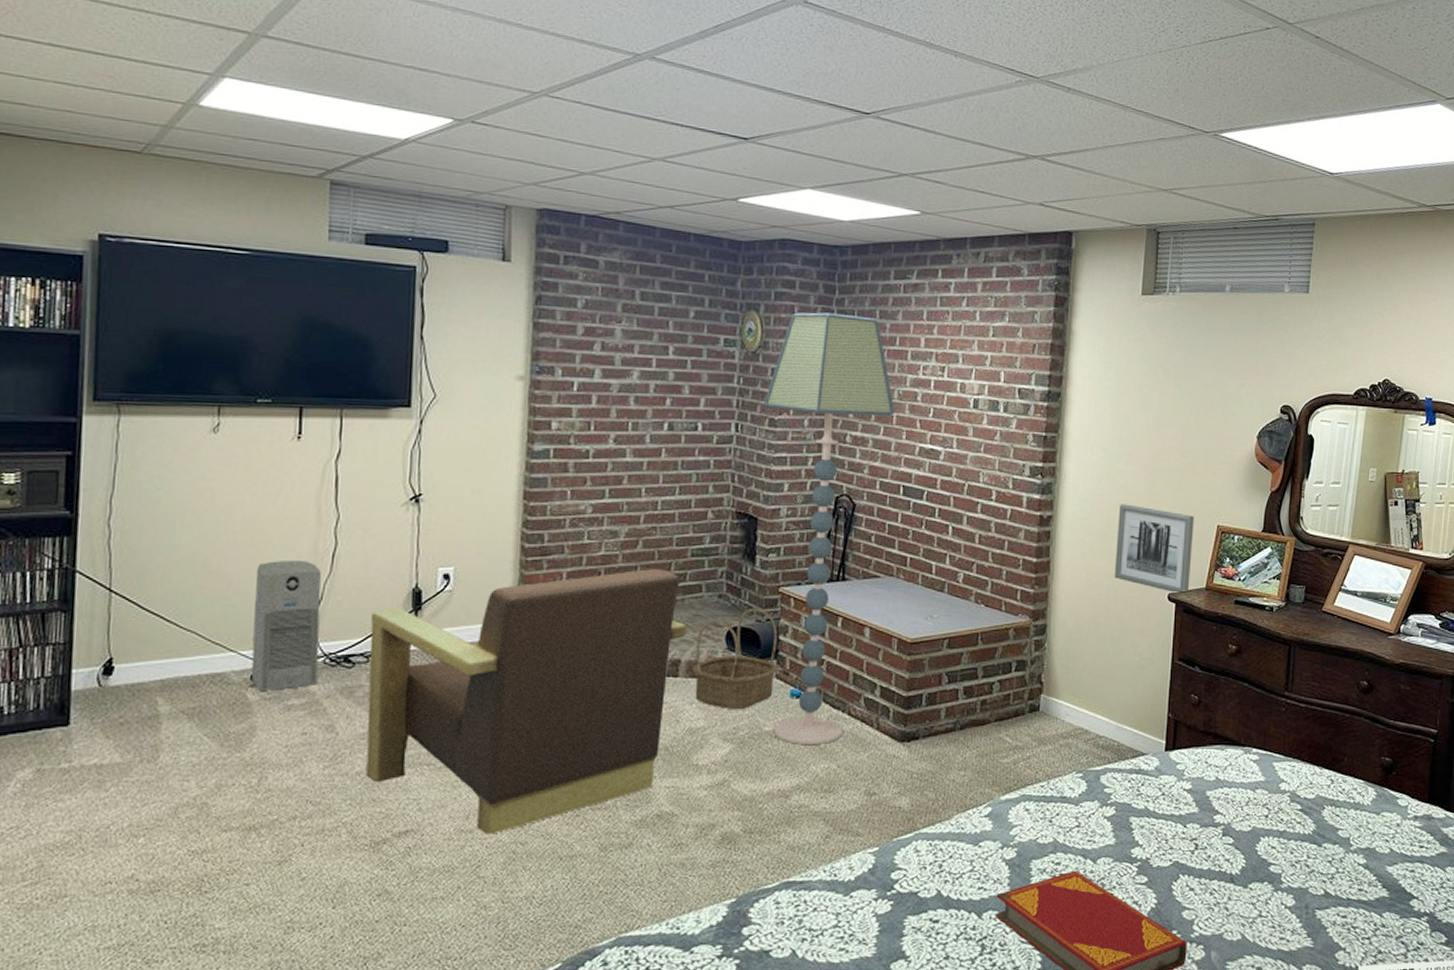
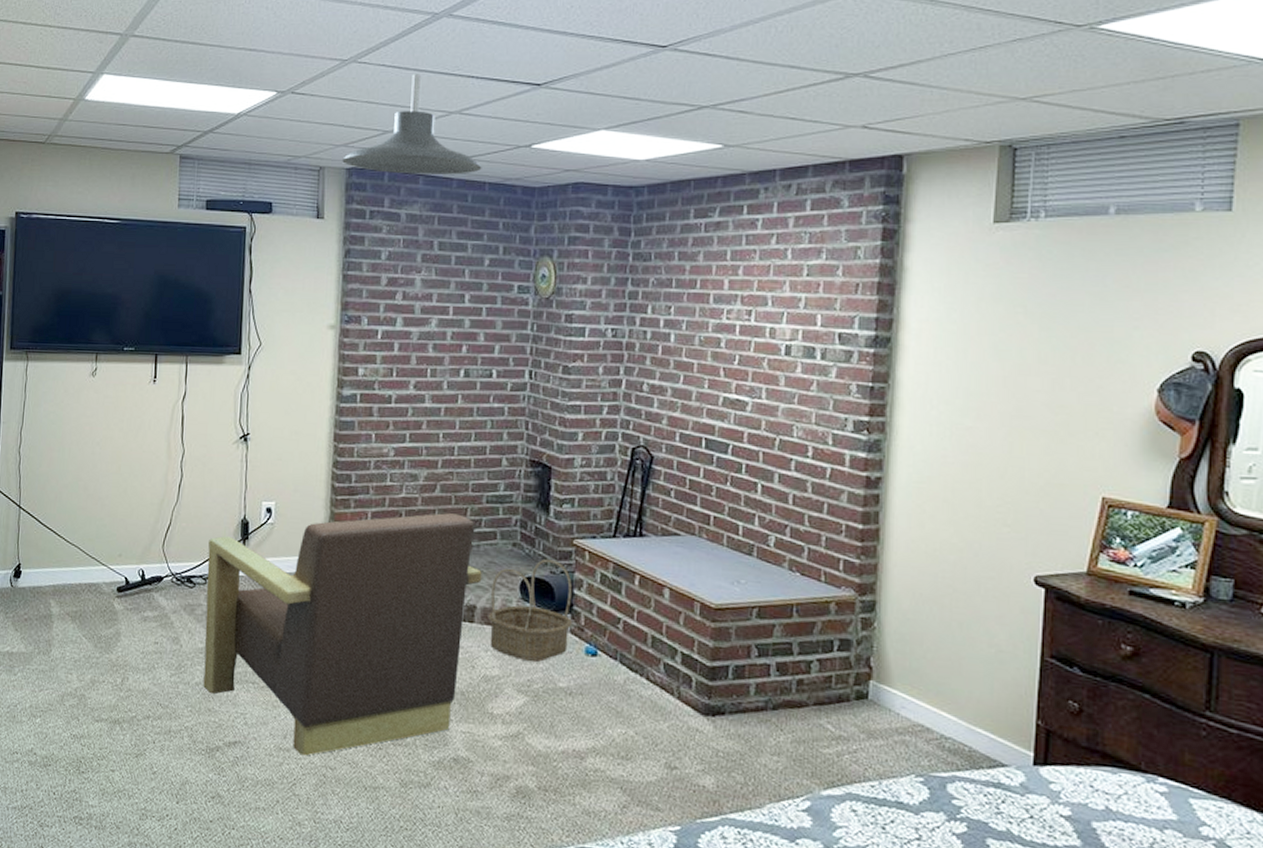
speaker: present [250,559,322,692] -> none [117,488,170,603]
pendant light: none [532,115,687,224] -> present [342,74,482,175]
floor lamp: present [764,312,895,746] -> none [558,256,696,708]
wall art: present [1114,504,1194,594] -> none [962,466,1069,578]

